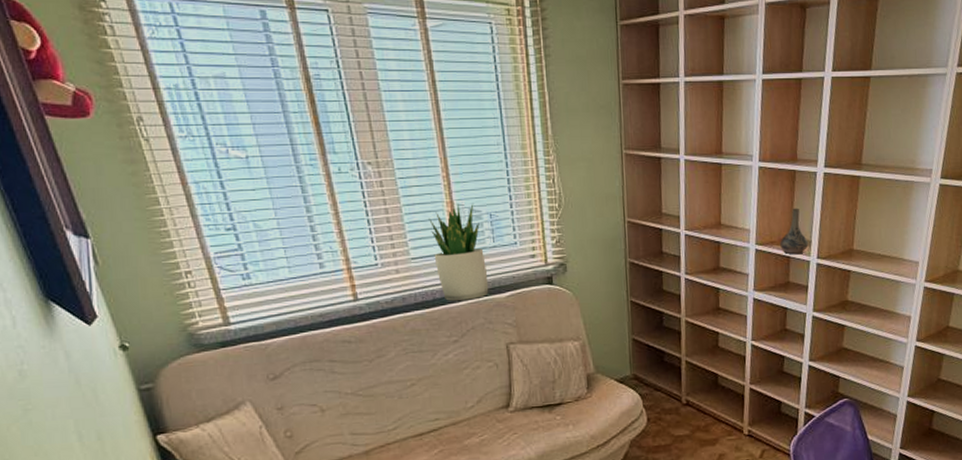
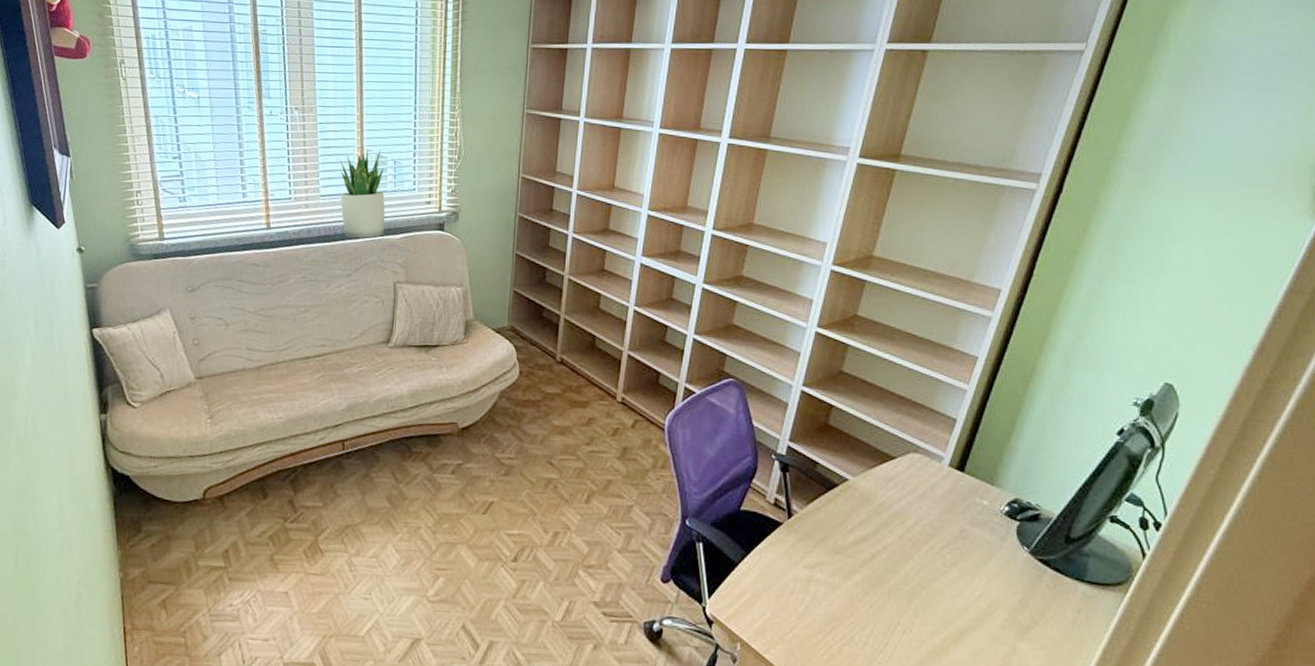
decorative vase: present [780,208,809,255] -> none [674,176,705,224]

